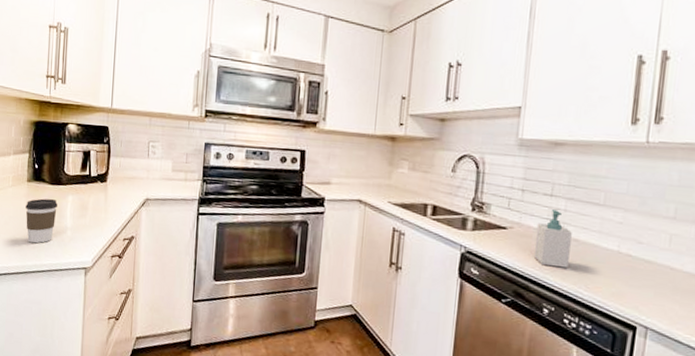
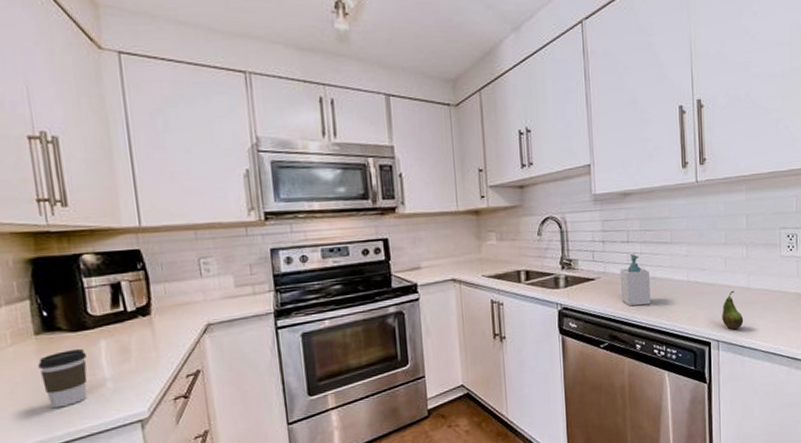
fruit: none [655,274,685,320] -> present [722,290,744,330]

